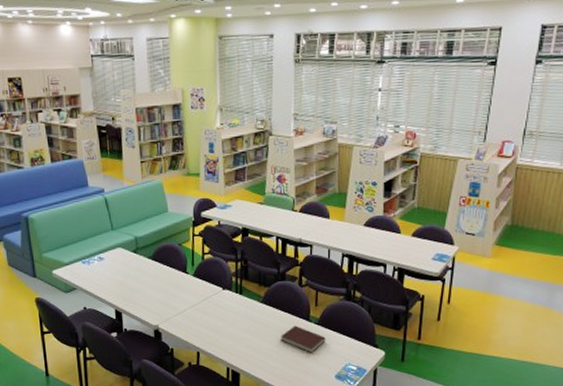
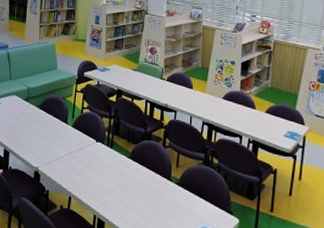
notebook: present [280,325,326,353] -> none [144,183,185,212]

